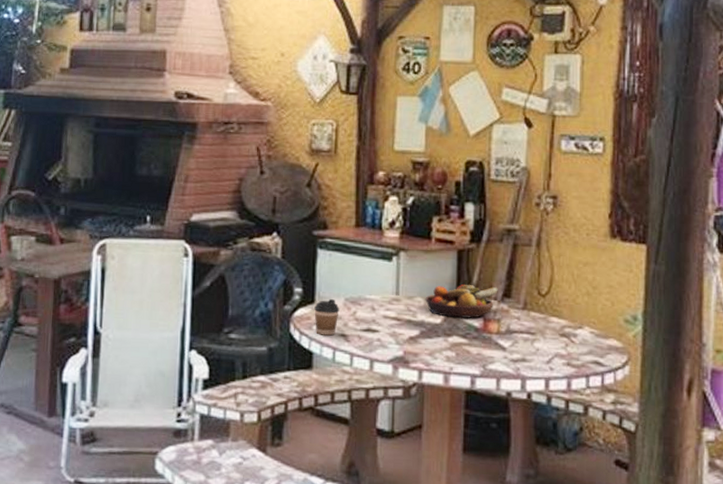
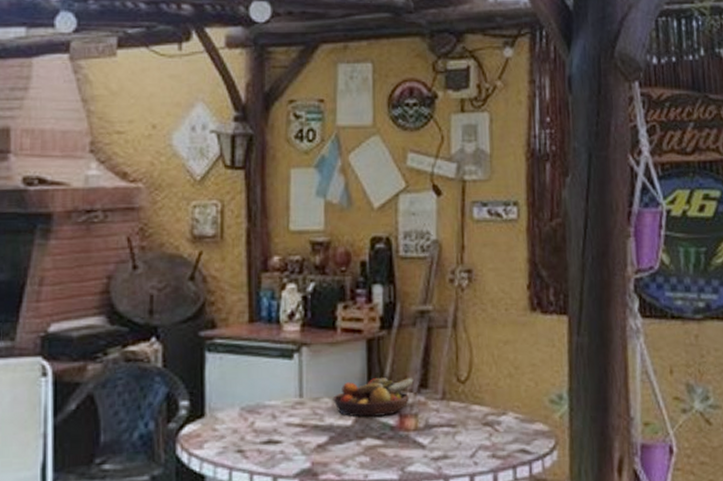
coffee cup: present [314,299,340,336] -> none [205,410,235,454]

